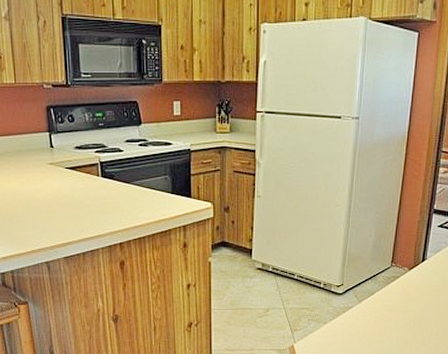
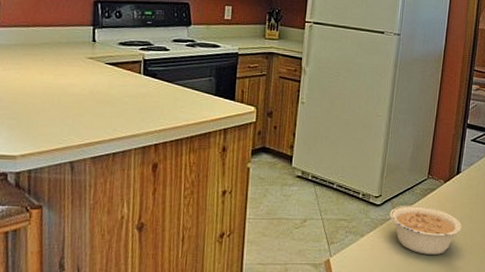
legume: none [352,293,428,340] -> present [389,205,462,254]

